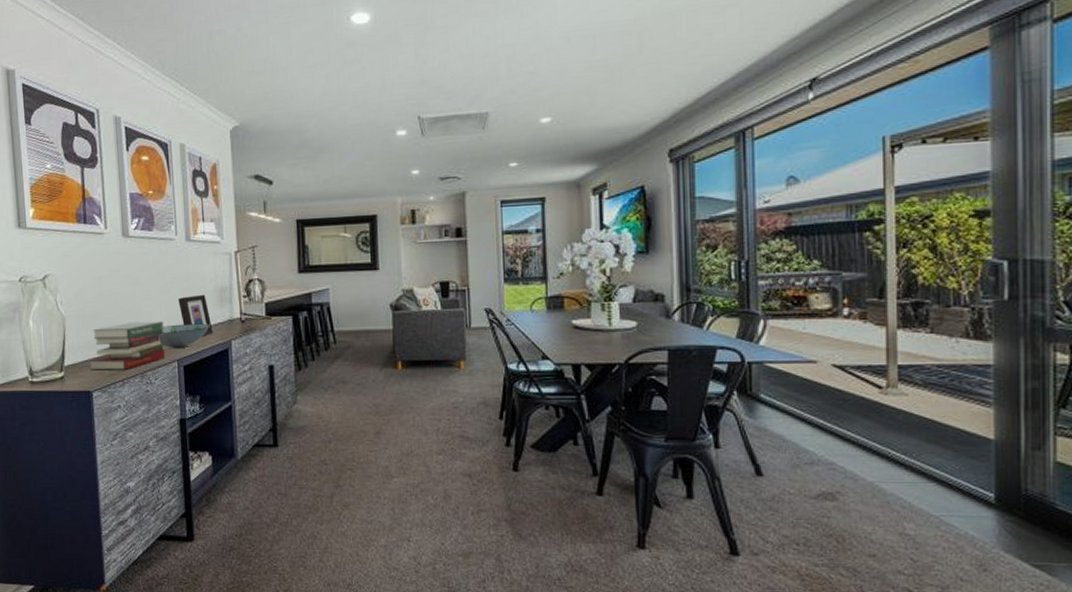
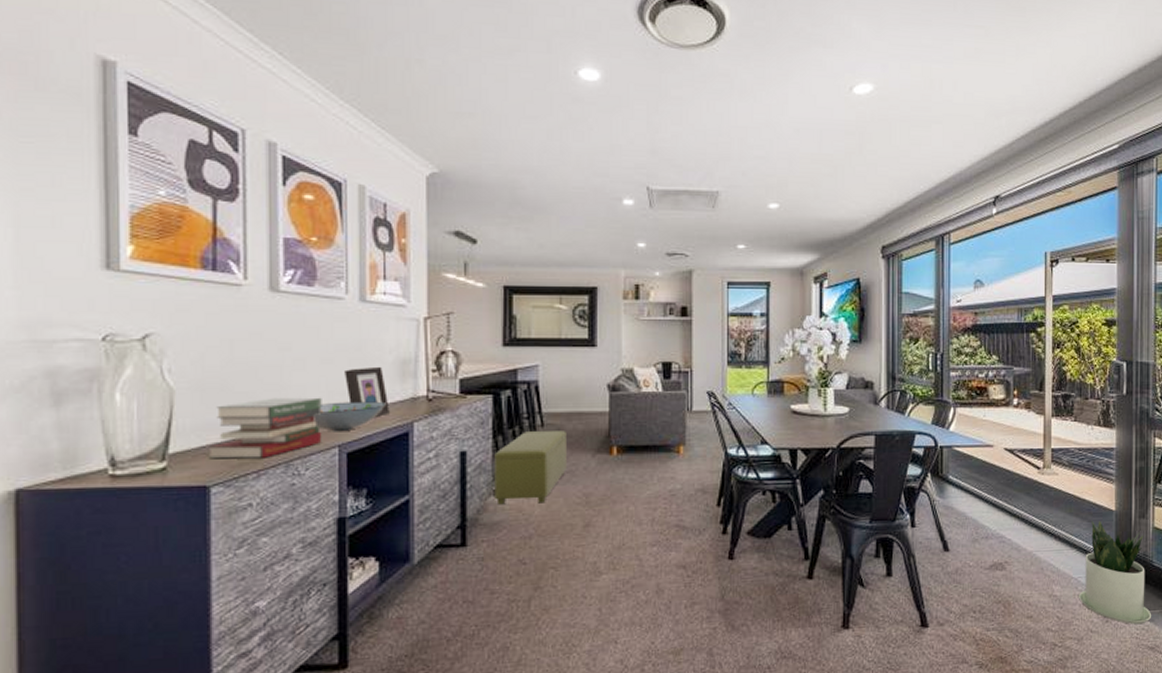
ottoman: none [296,347,358,412] -> present [494,431,566,505]
planter: none [942,451,1055,577] -> present [1079,520,1152,624]

